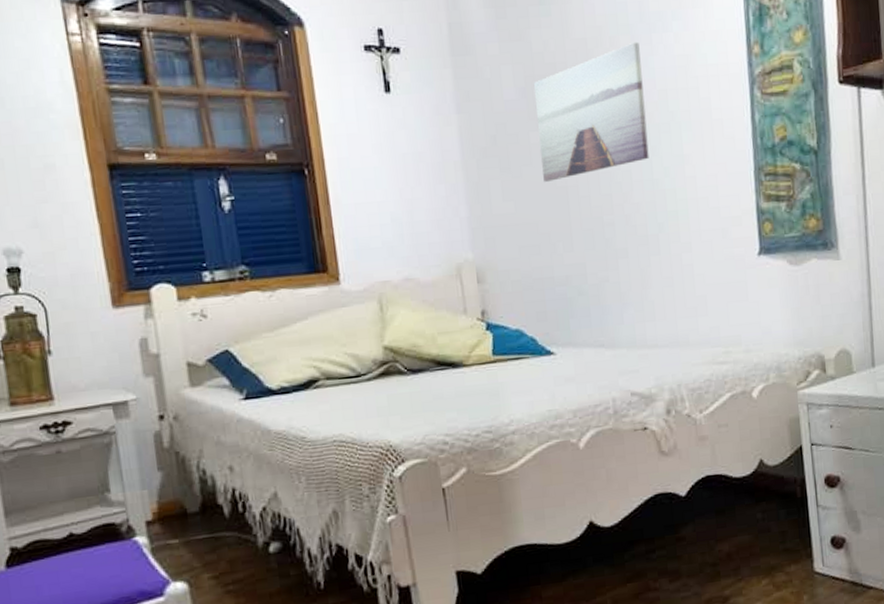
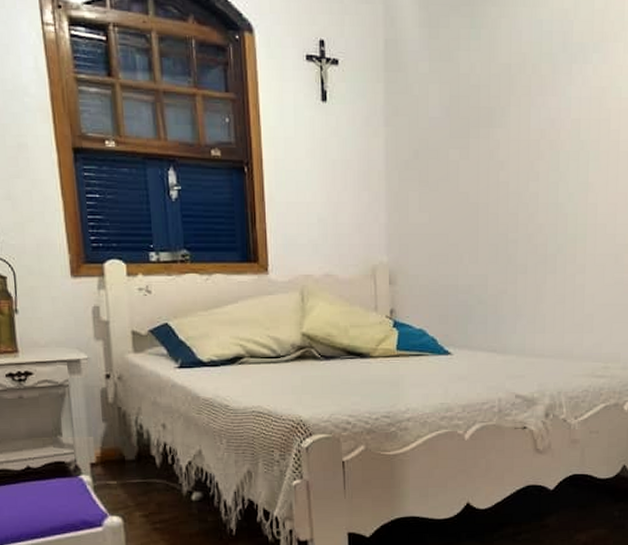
wall art: present [533,41,649,182] -> none [457,71,559,197]

